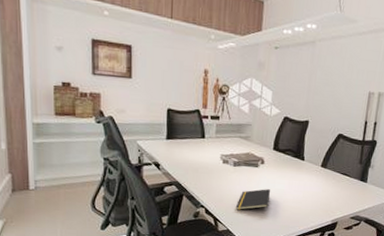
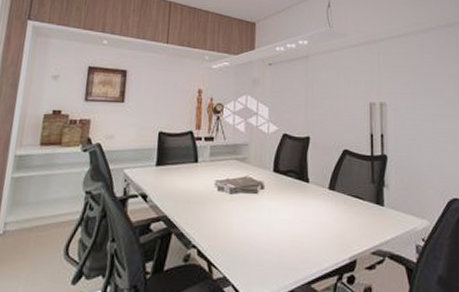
notepad: present [236,189,271,210] -> none [234,220,274,249]

